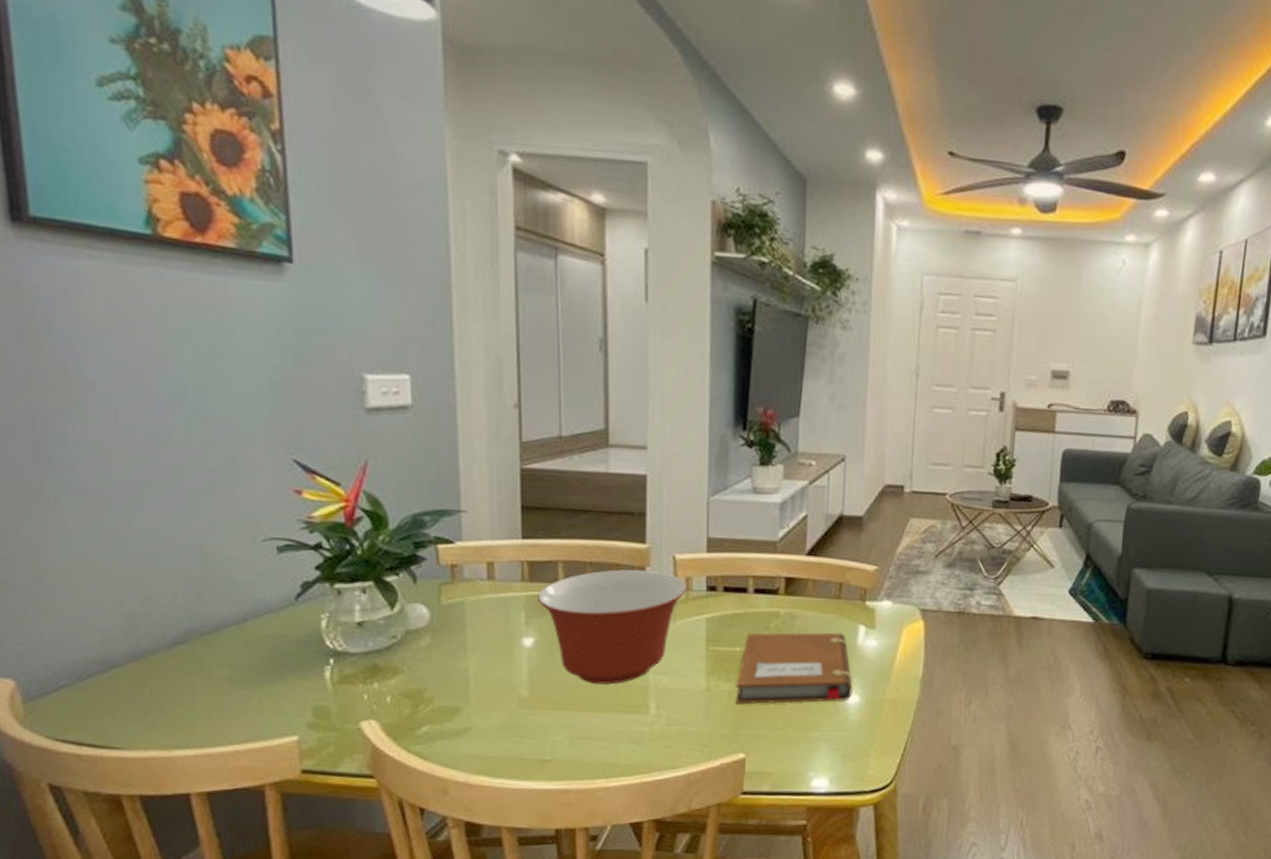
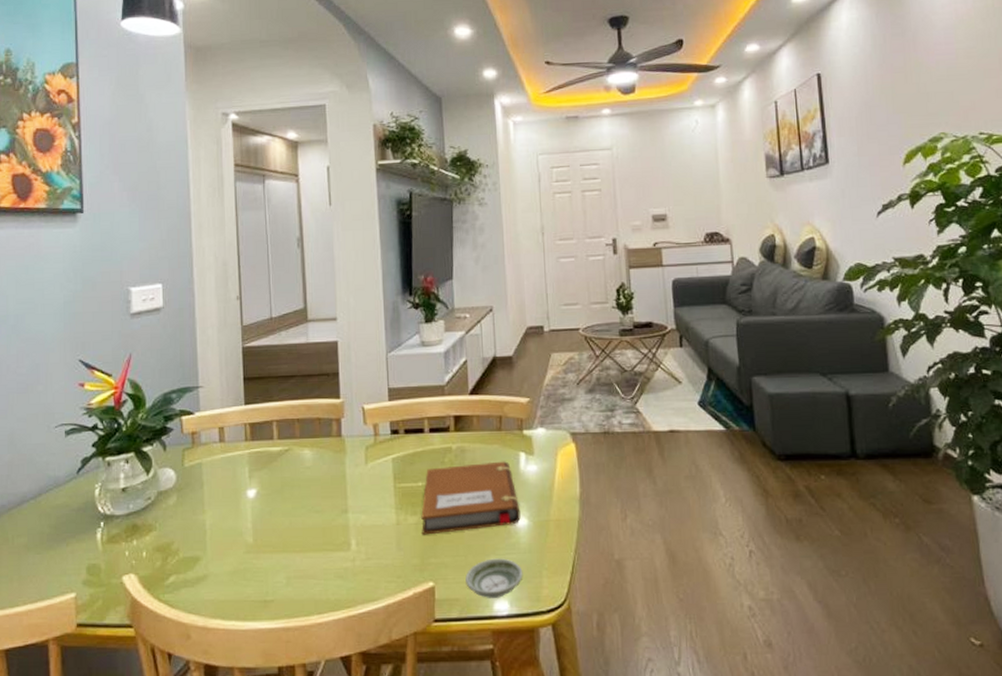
mixing bowl: present [538,569,688,685] -> none [258,422,375,526]
saucer: none [782,734,848,775] -> present [465,558,523,598]

